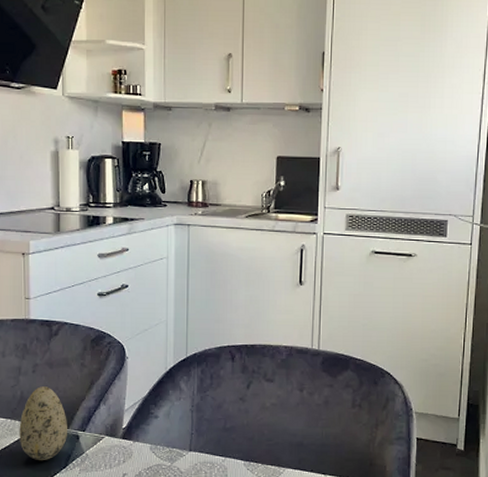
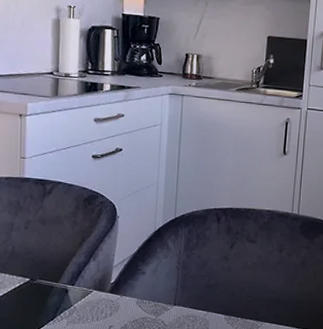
decorative egg: present [19,386,67,460] -> none [8,242,57,312]

